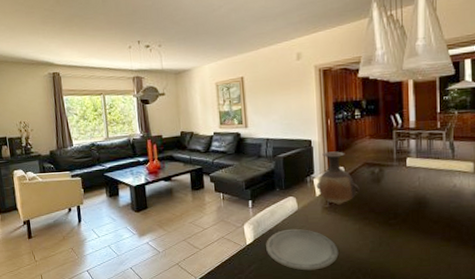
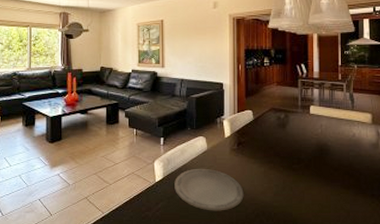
vase: present [316,151,360,205] -> none [226,95,266,147]

